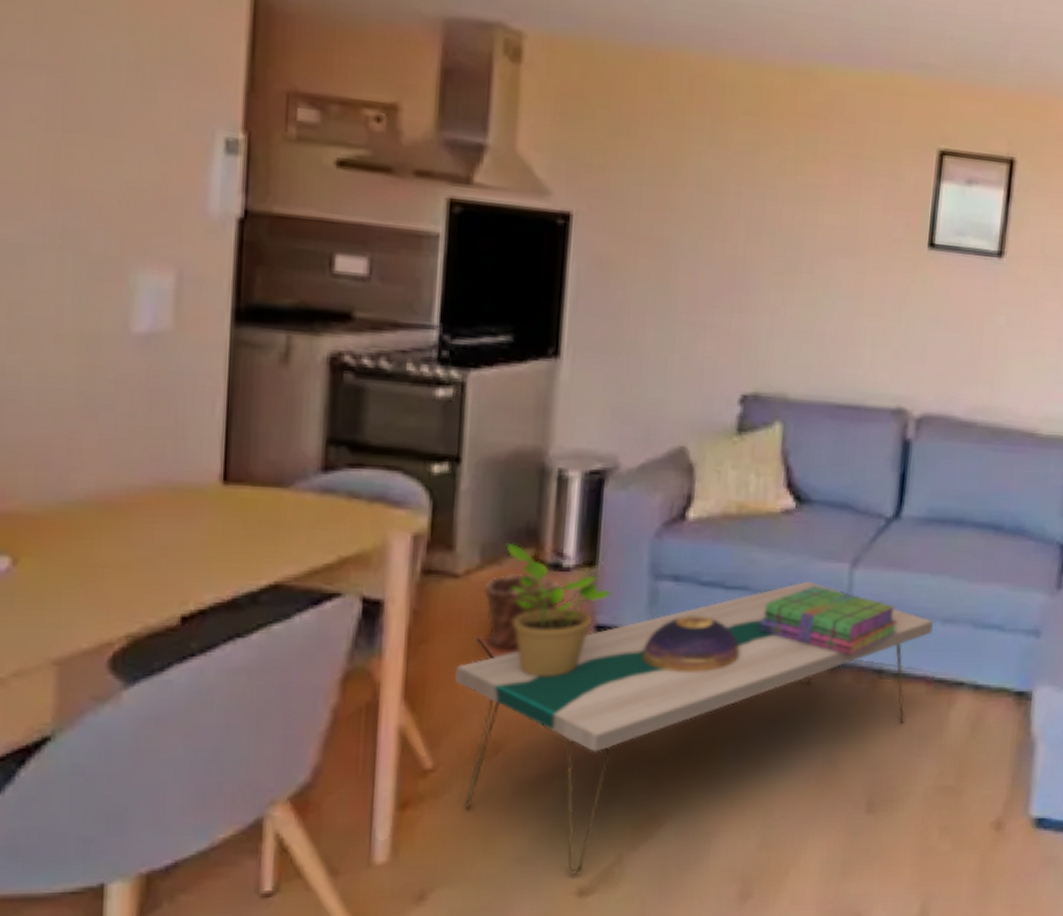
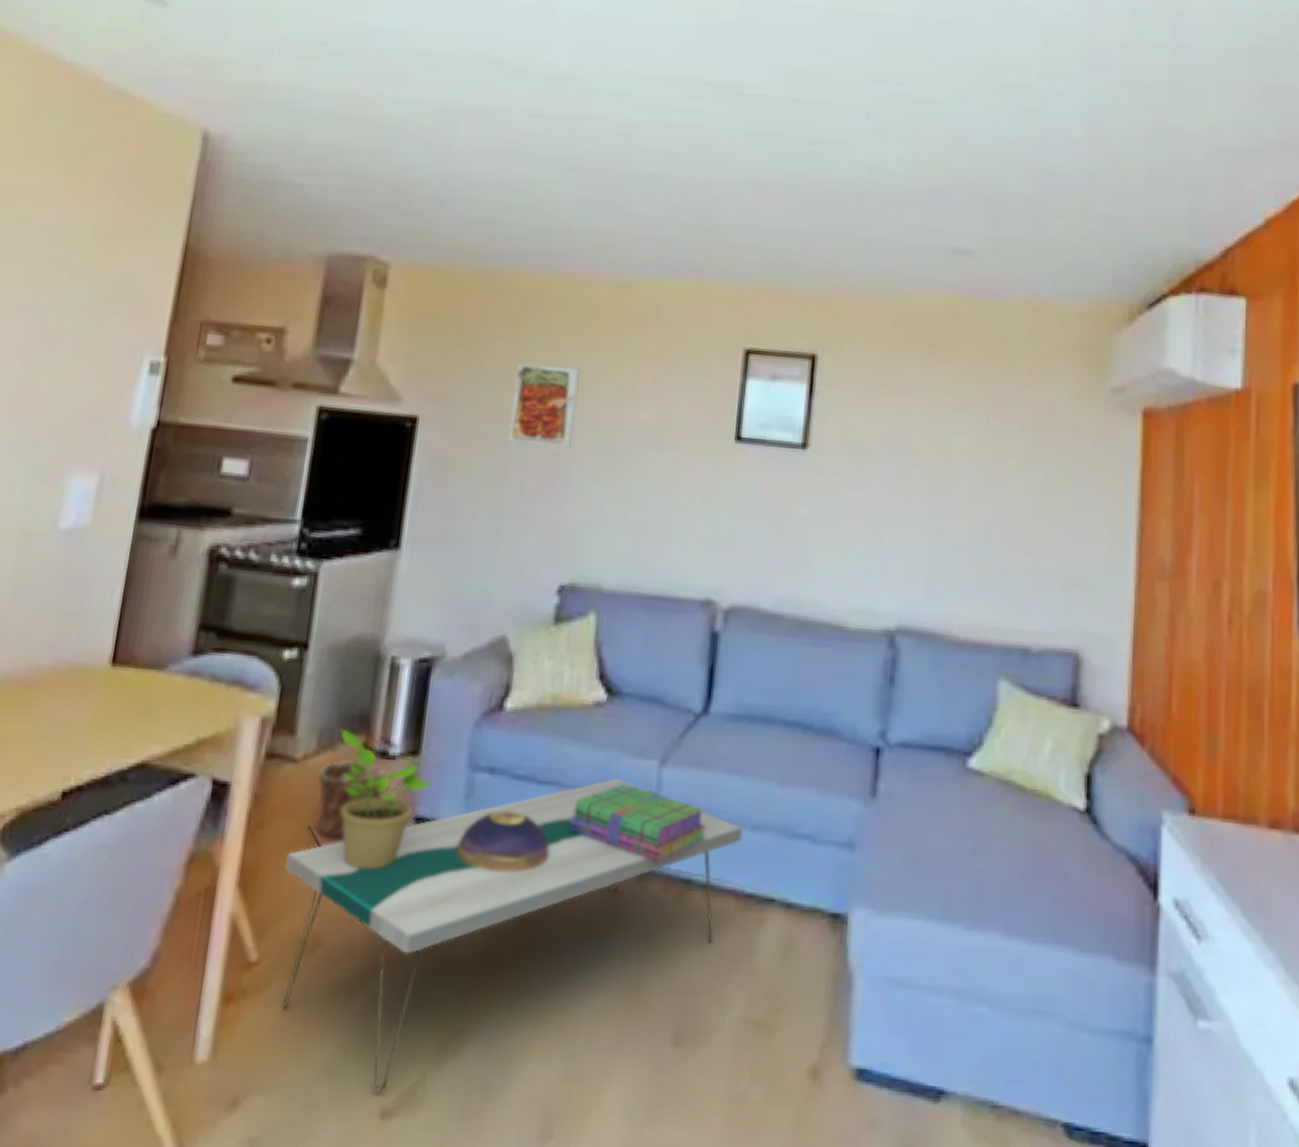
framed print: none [677,156,759,251] -> present [507,363,582,448]

